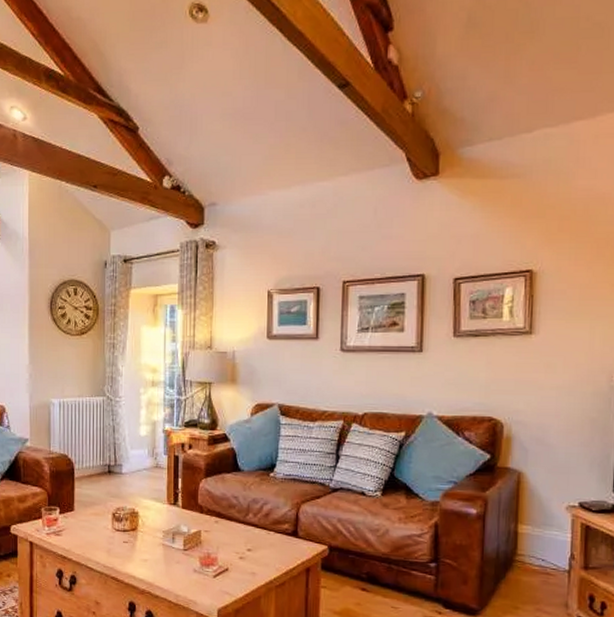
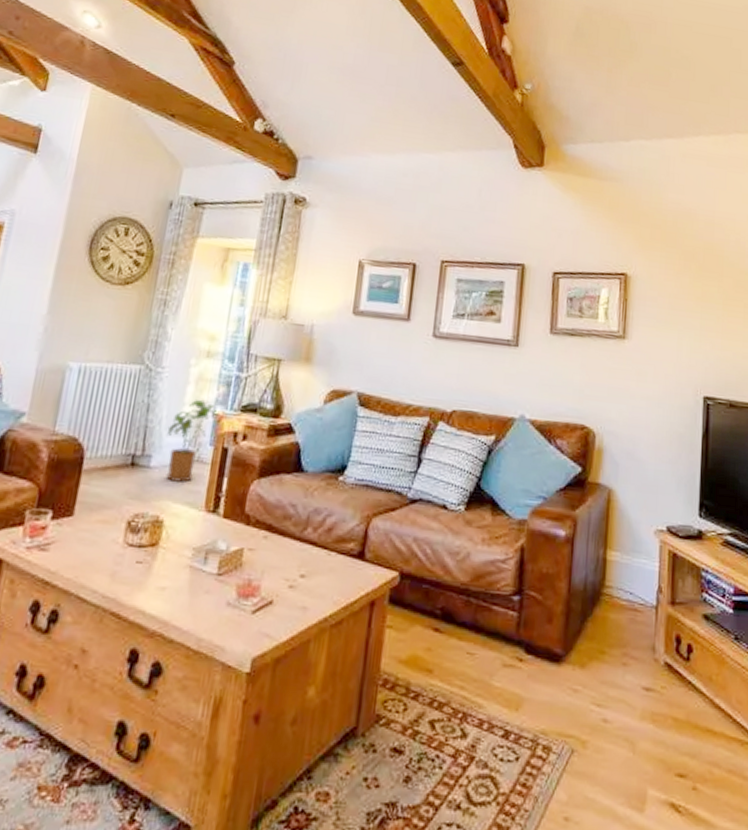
house plant: none [132,420,167,483] -> present [166,400,217,482]

